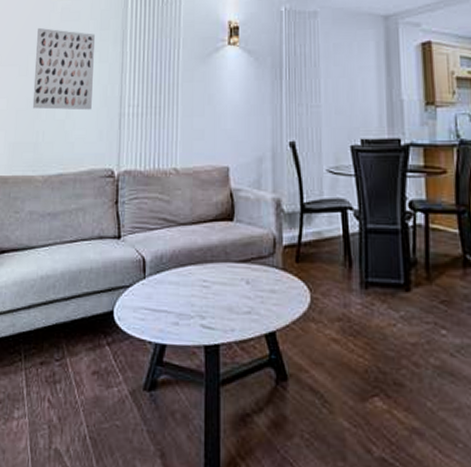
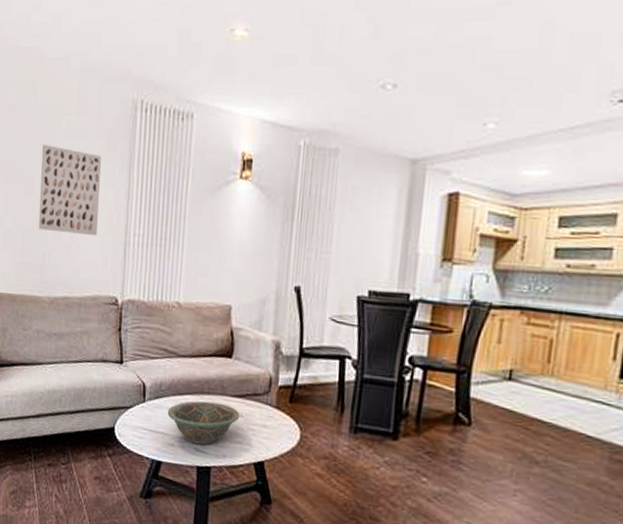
decorative bowl: none [169,270,247,320] -> present [167,401,240,446]

